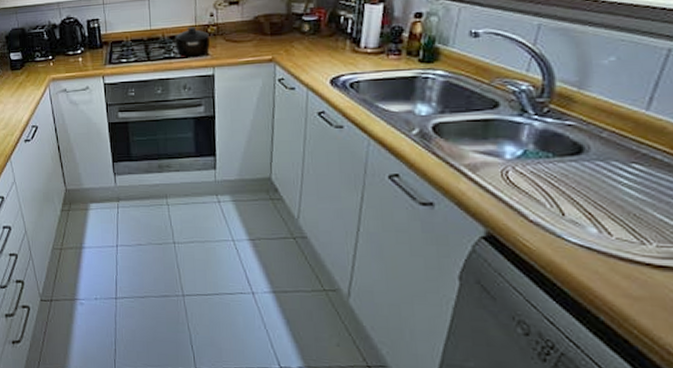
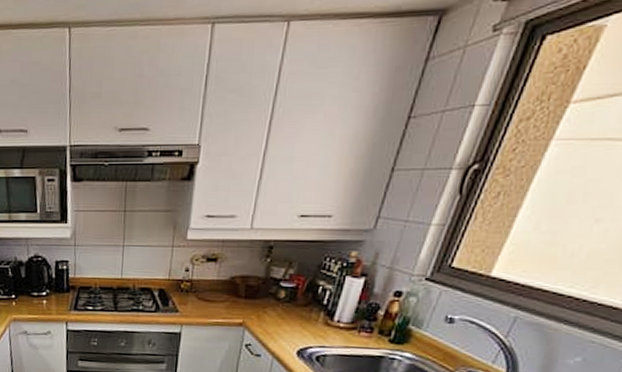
saucepan: present [175,27,210,57] -> none [145,280,182,312]

